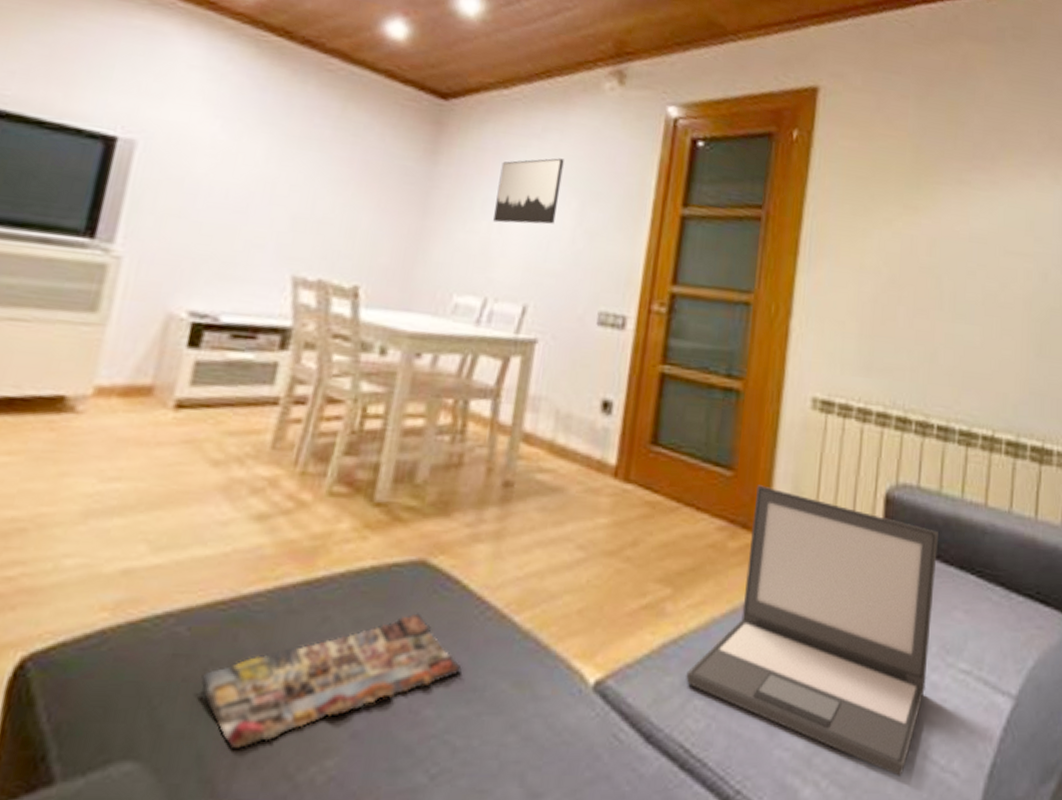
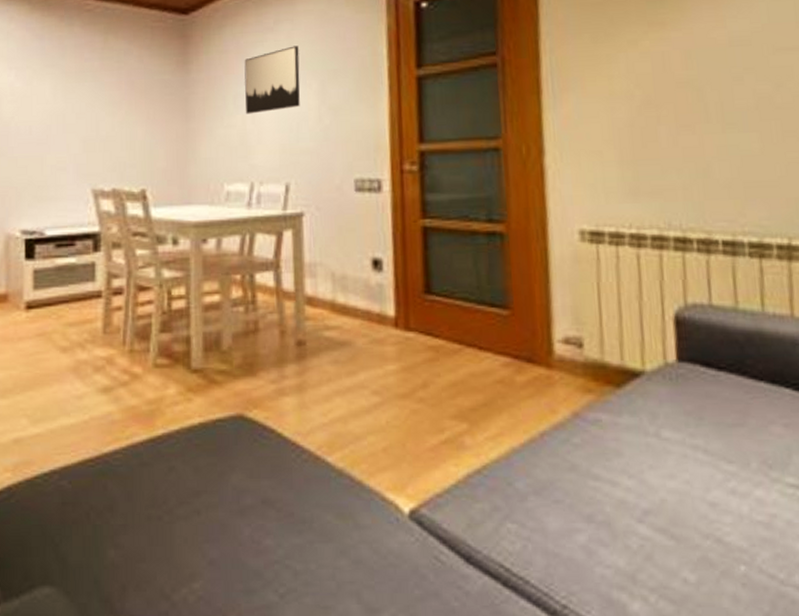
magazine: present [201,613,462,748] -> none [86,459,290,575]
laptop: present [685,485,938,777] -> none [494,320,751,591]

